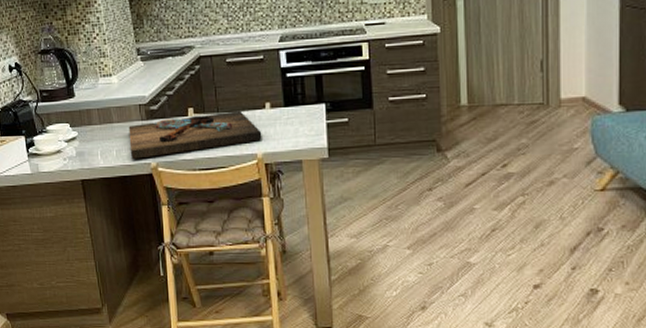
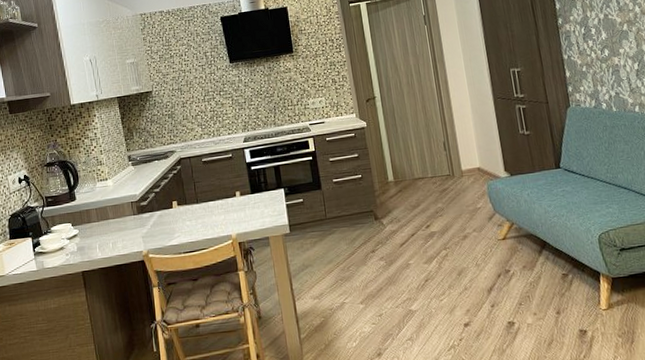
cutting board: present [128,110,262,159] -> none [122,200,235,249]

